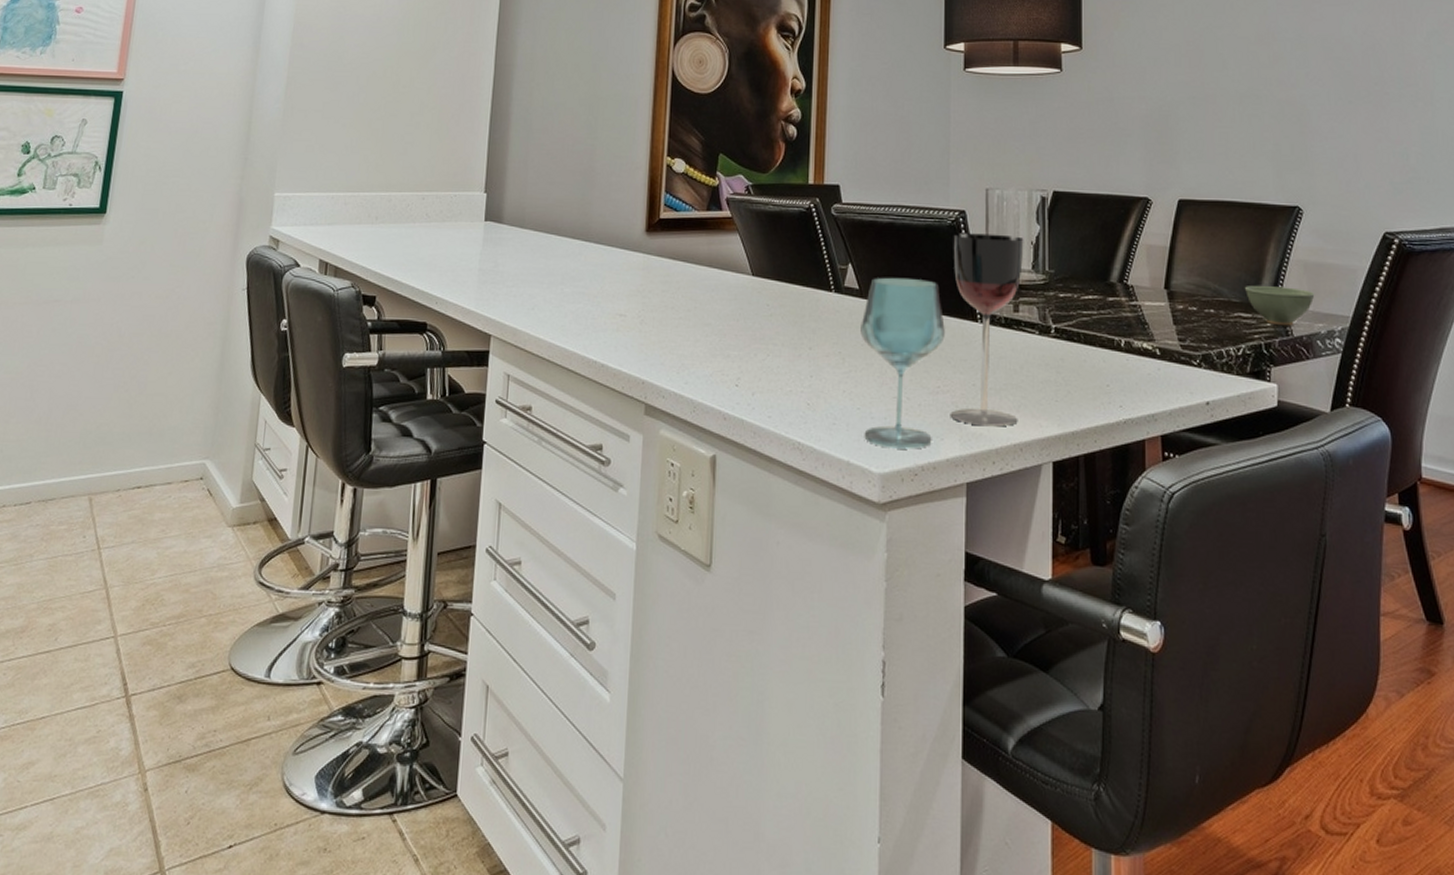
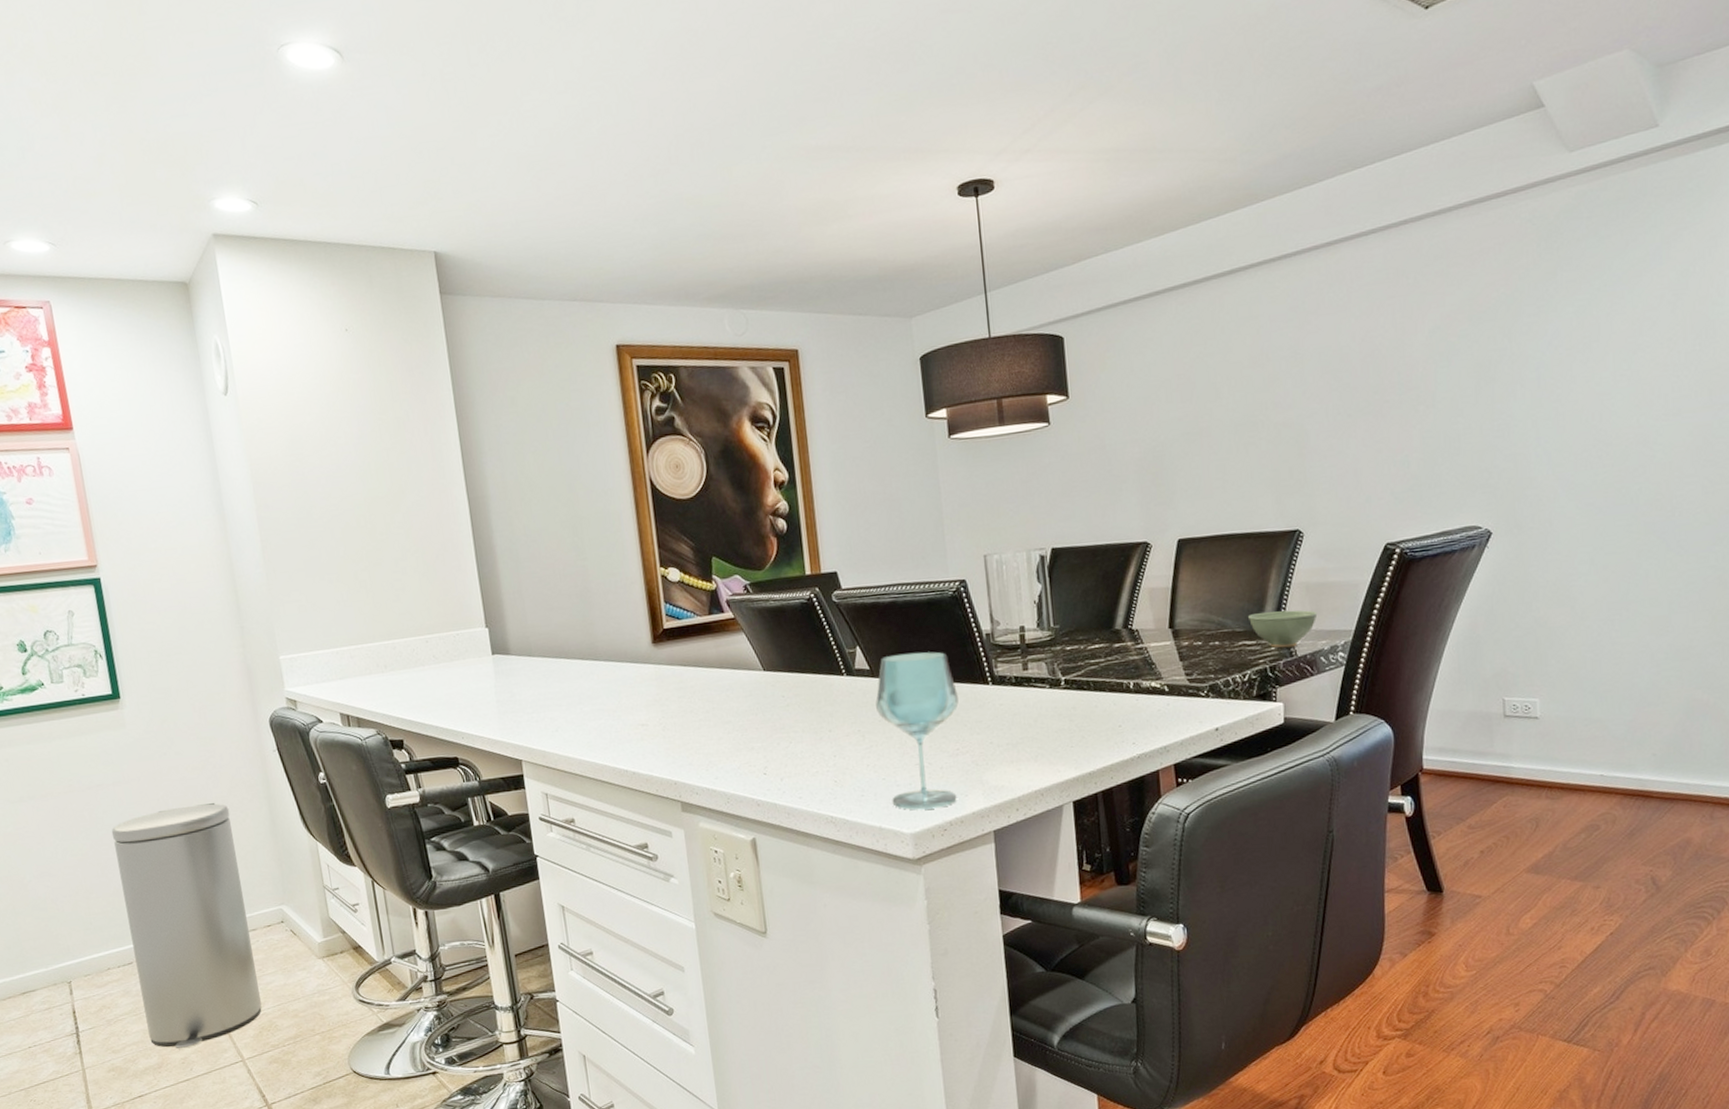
pedal bin: none [22,336,181,613] -> present [111,803,262,1050]
wineglass: present [950,233,1024,427] -> none [956,597,1037,779]

